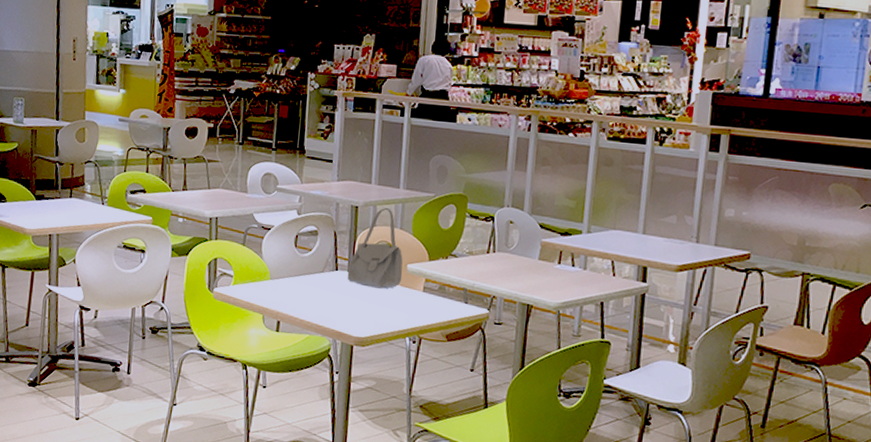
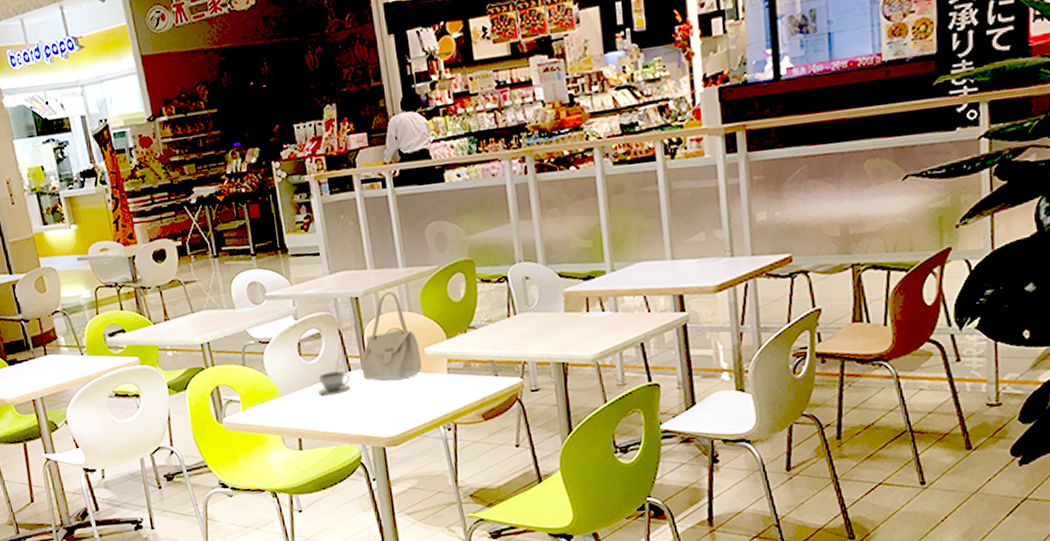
teacup: none [304,267,336,289] -> present [318,371,351,395]

